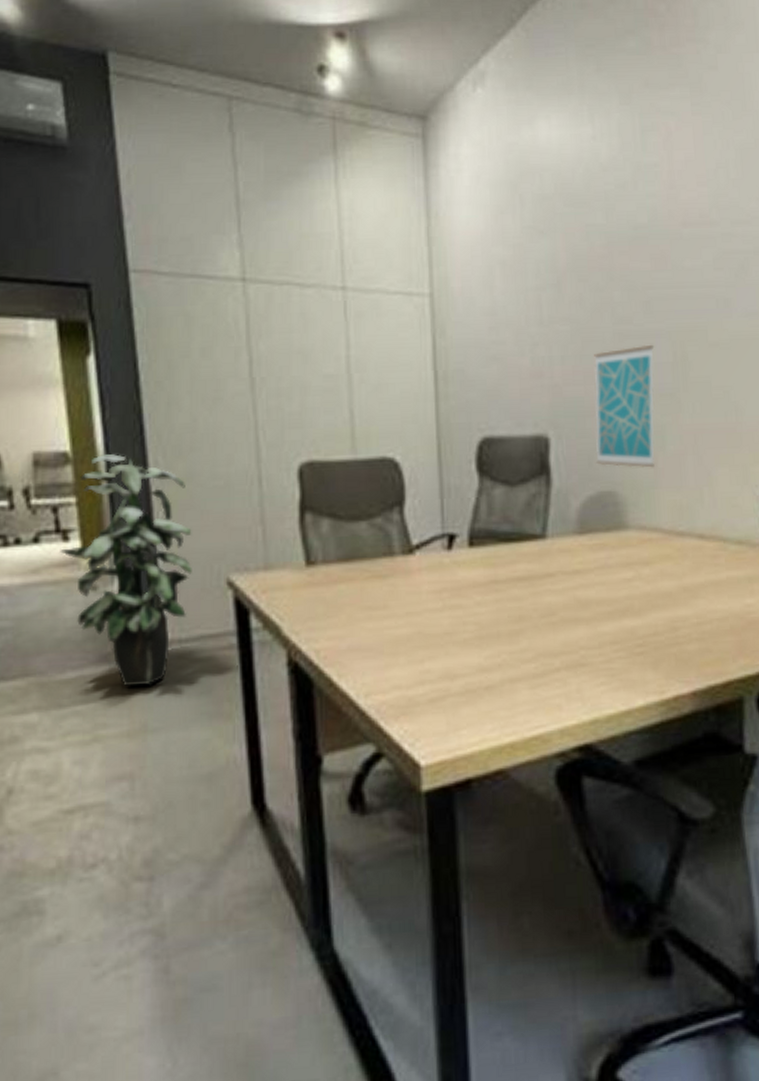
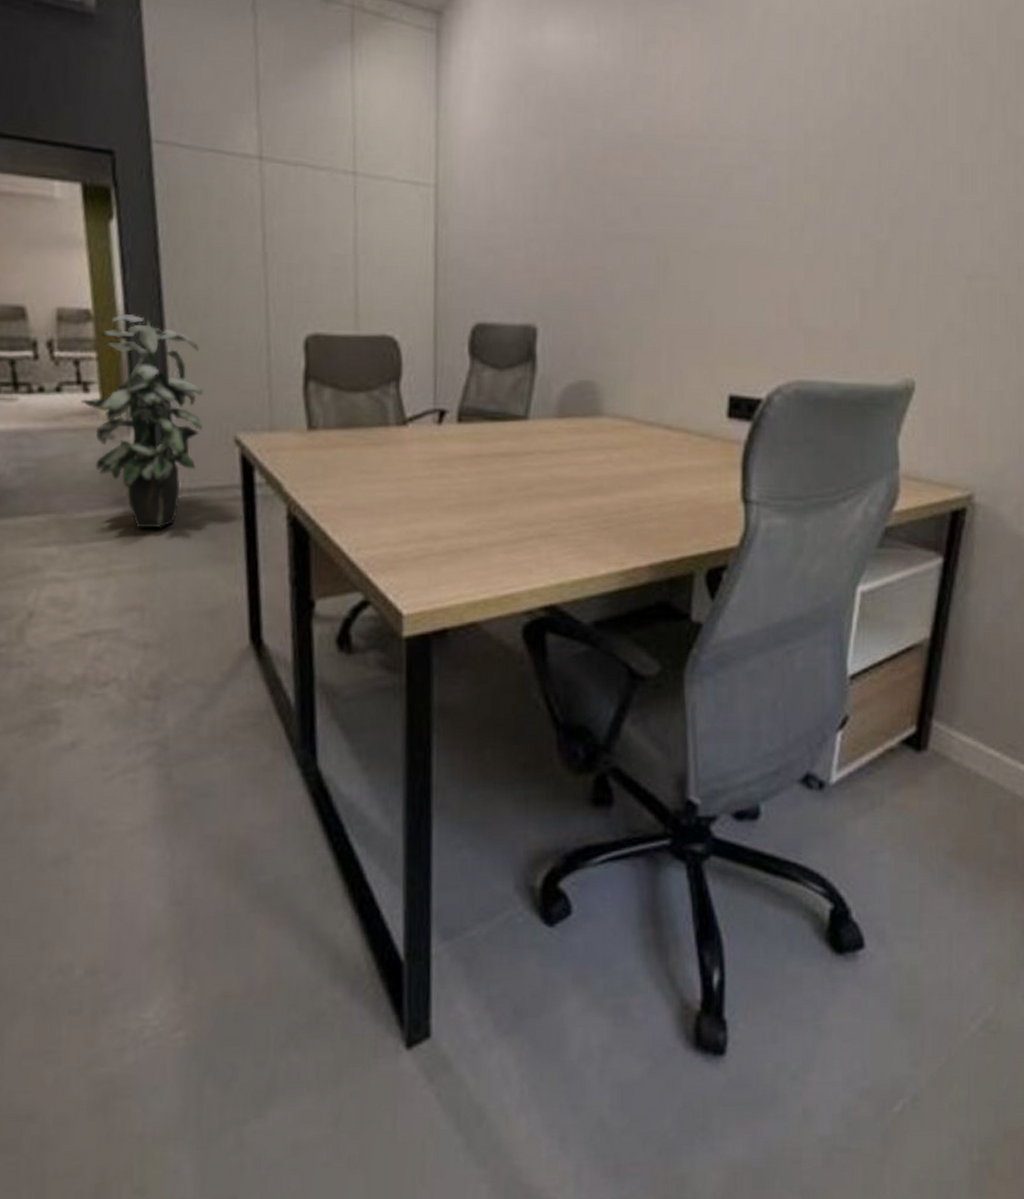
wall art: present [594,344,655,468] -> none [578,247,639,362]

